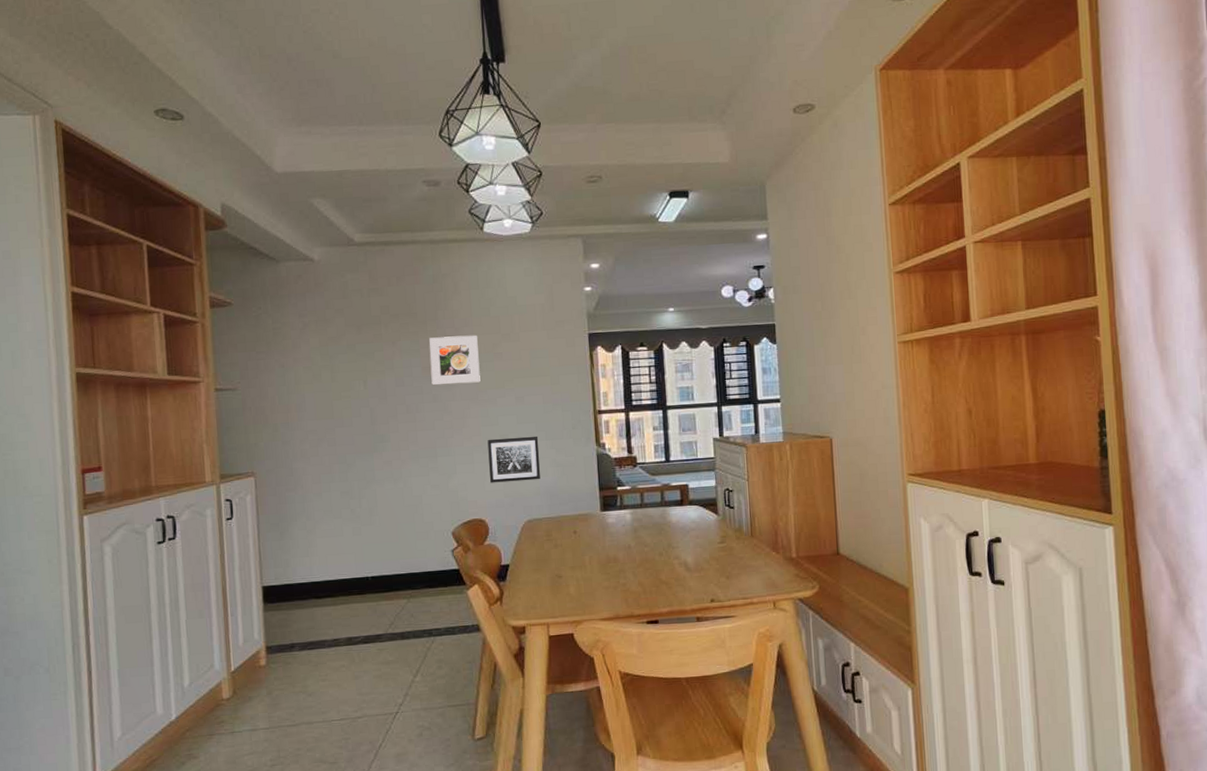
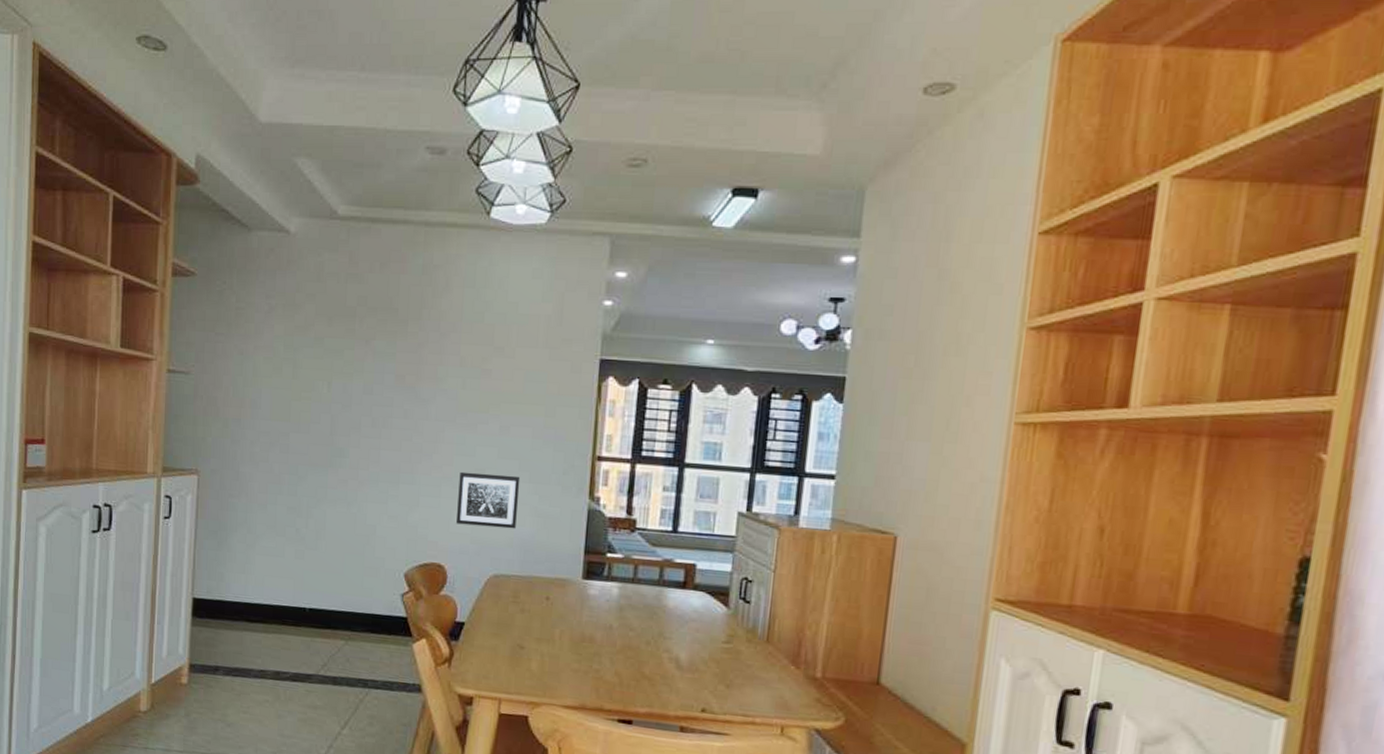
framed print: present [429,335,481,386] -> none [404,341,465,402]

